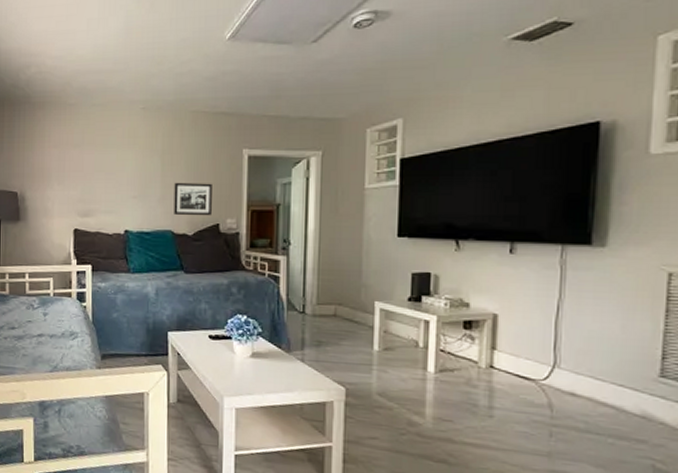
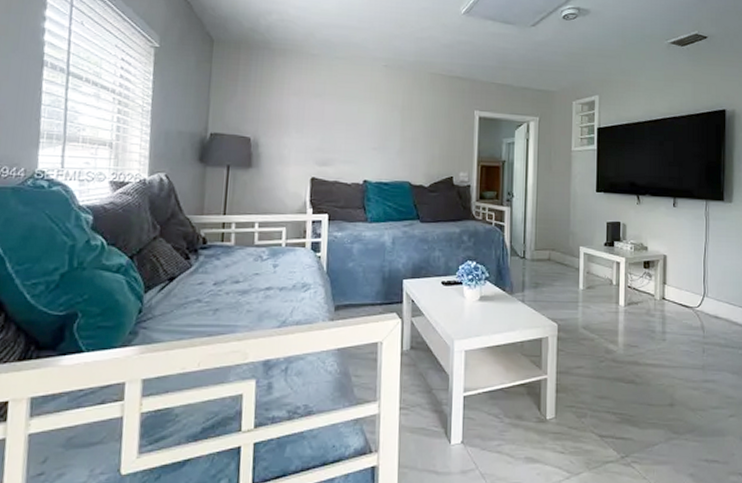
picture frame: present [174,182,212,216] -> none [411,136,447,170]

